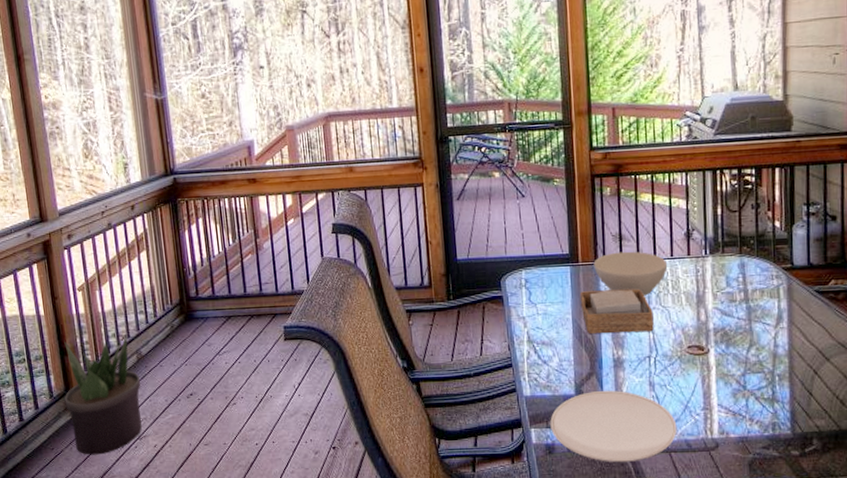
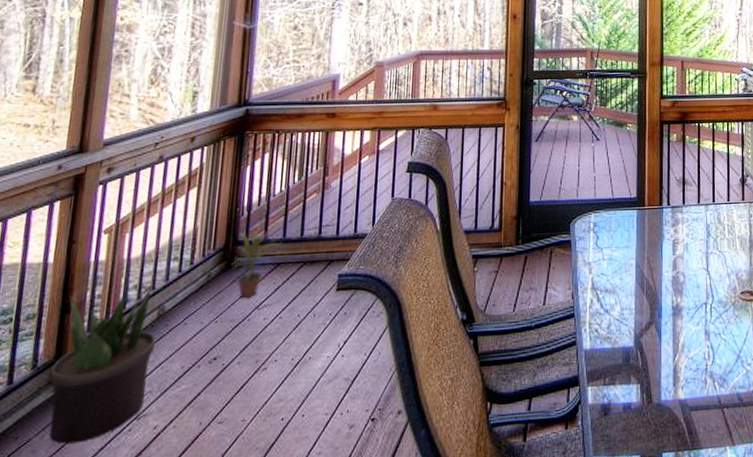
potted plant: none [189,278,230,346] -> present [231,219,283,299]
plate: present [550,390,677,463] -> none [608,341,730,423]
napkin holder: present [579,288,654,335] -> none [644,233,711,281]
bowl: present [593,251,668,296] -> none [658,195,725,241]

